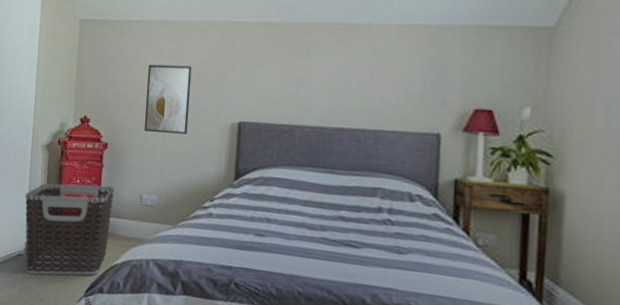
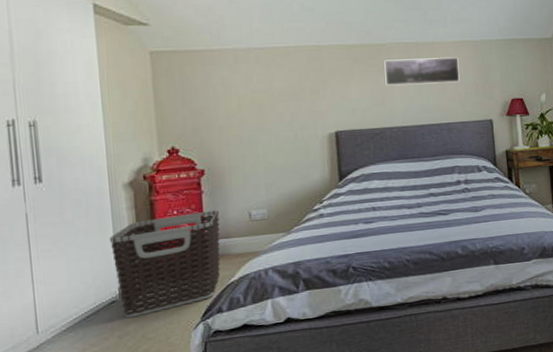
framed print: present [144,64,192,134] -> none [237,87,288,153]
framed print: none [304,43,403,79] -> present [384,57,460,87]

